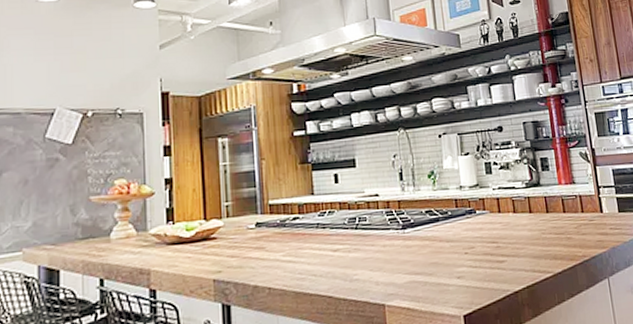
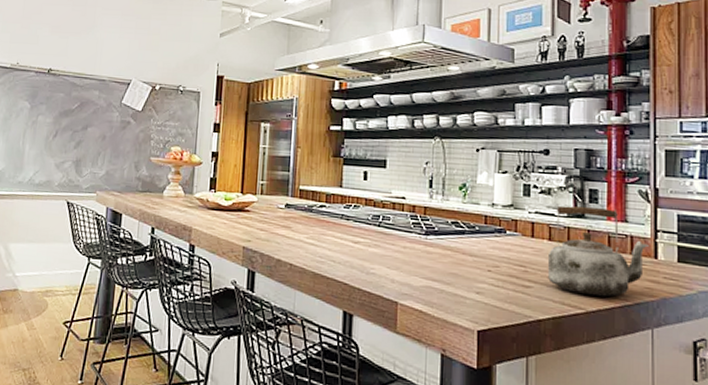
kettle: none [515,172,595,259] -> present [548,205,649,297]

